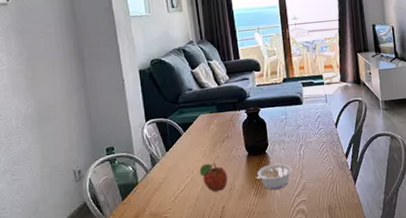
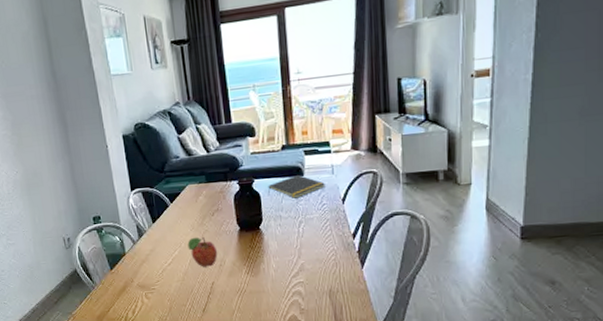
legume: present [255,163,292,190] -> none [248,240,289,269]
notepad: none [272,103,321,124] -> present [268,174,325,198]

